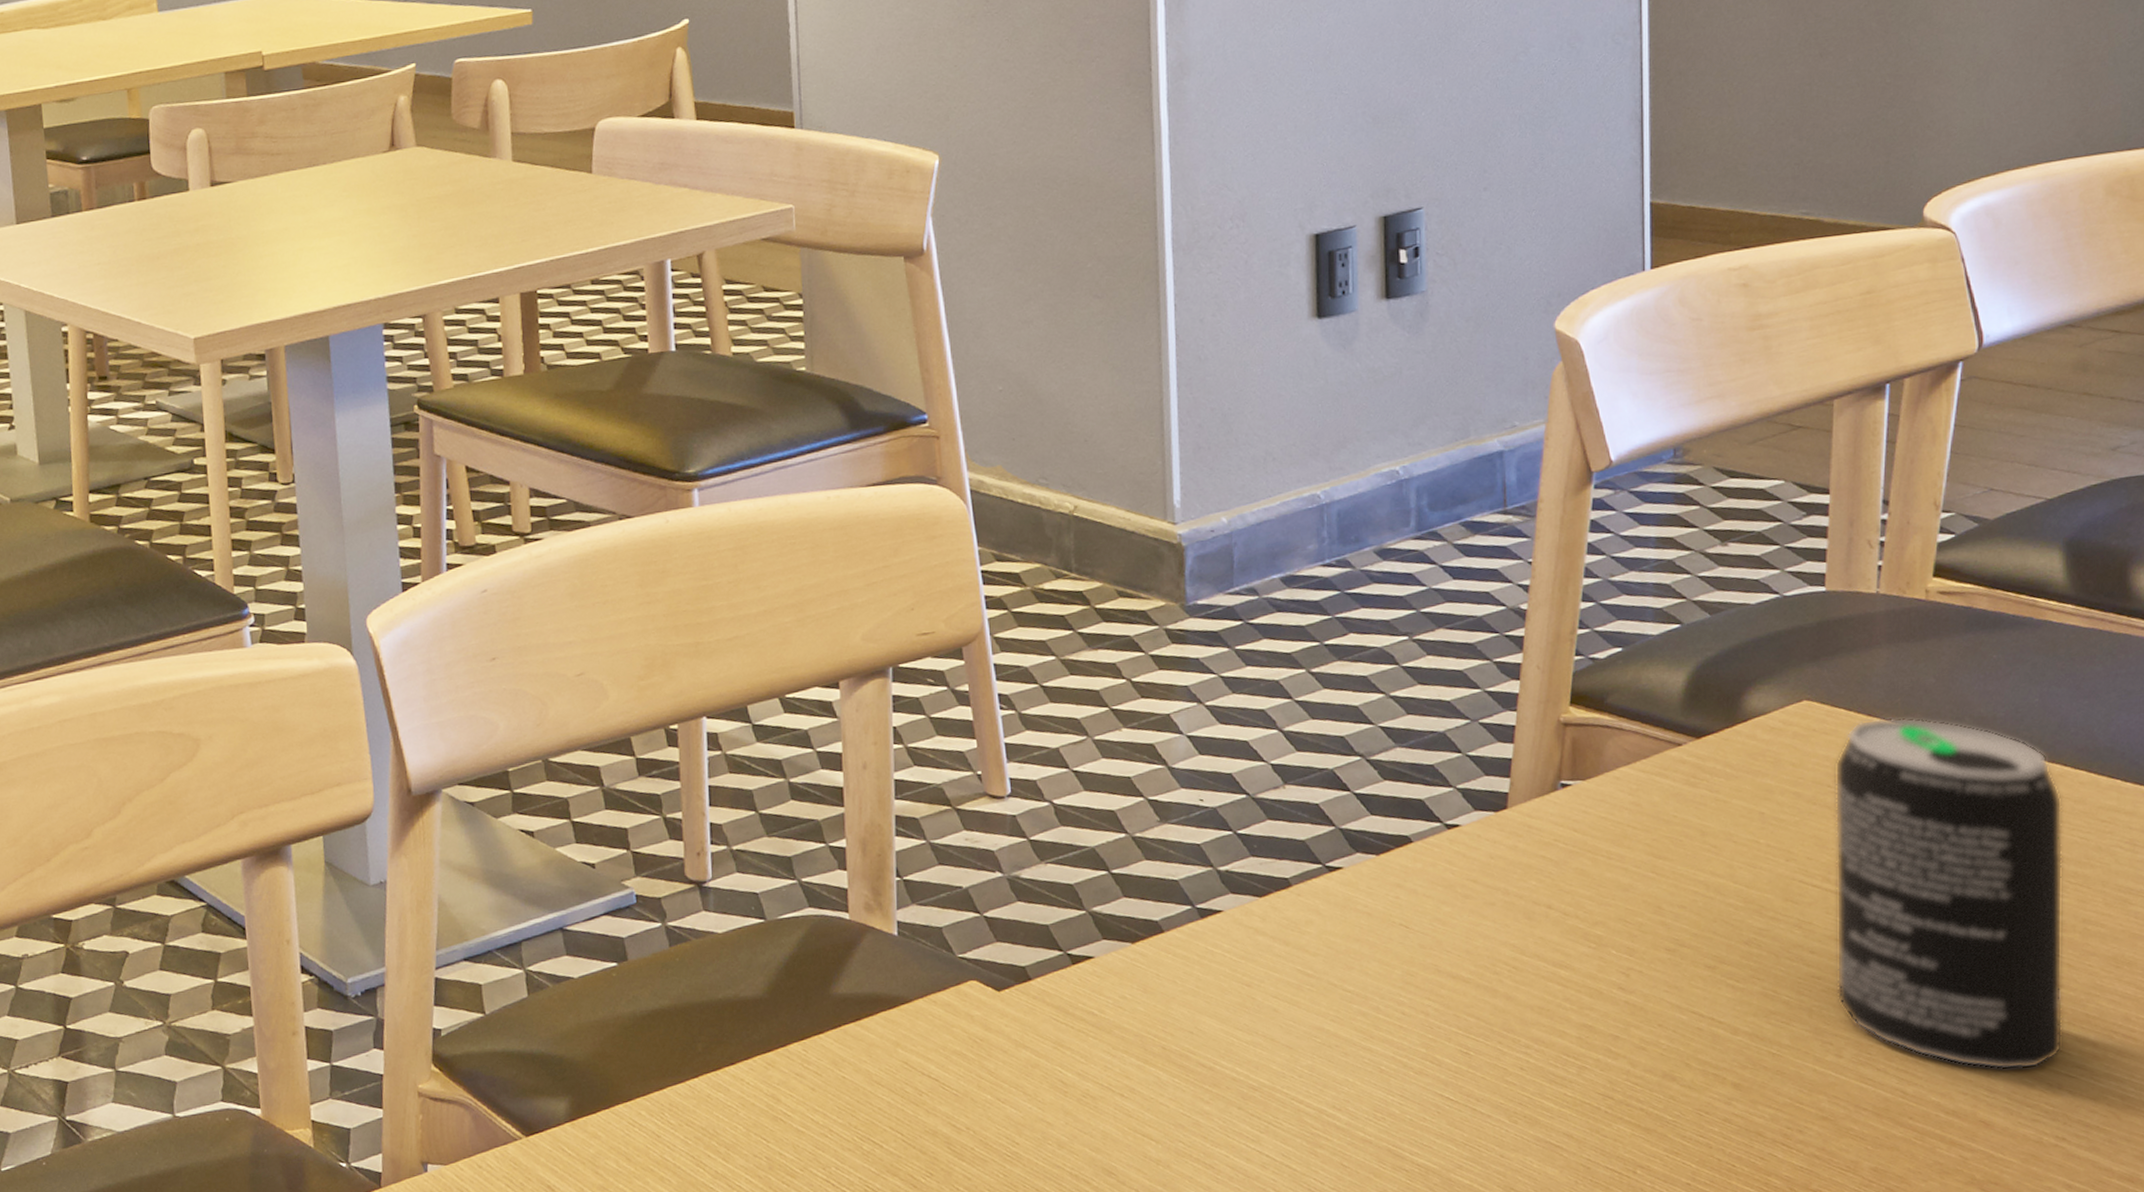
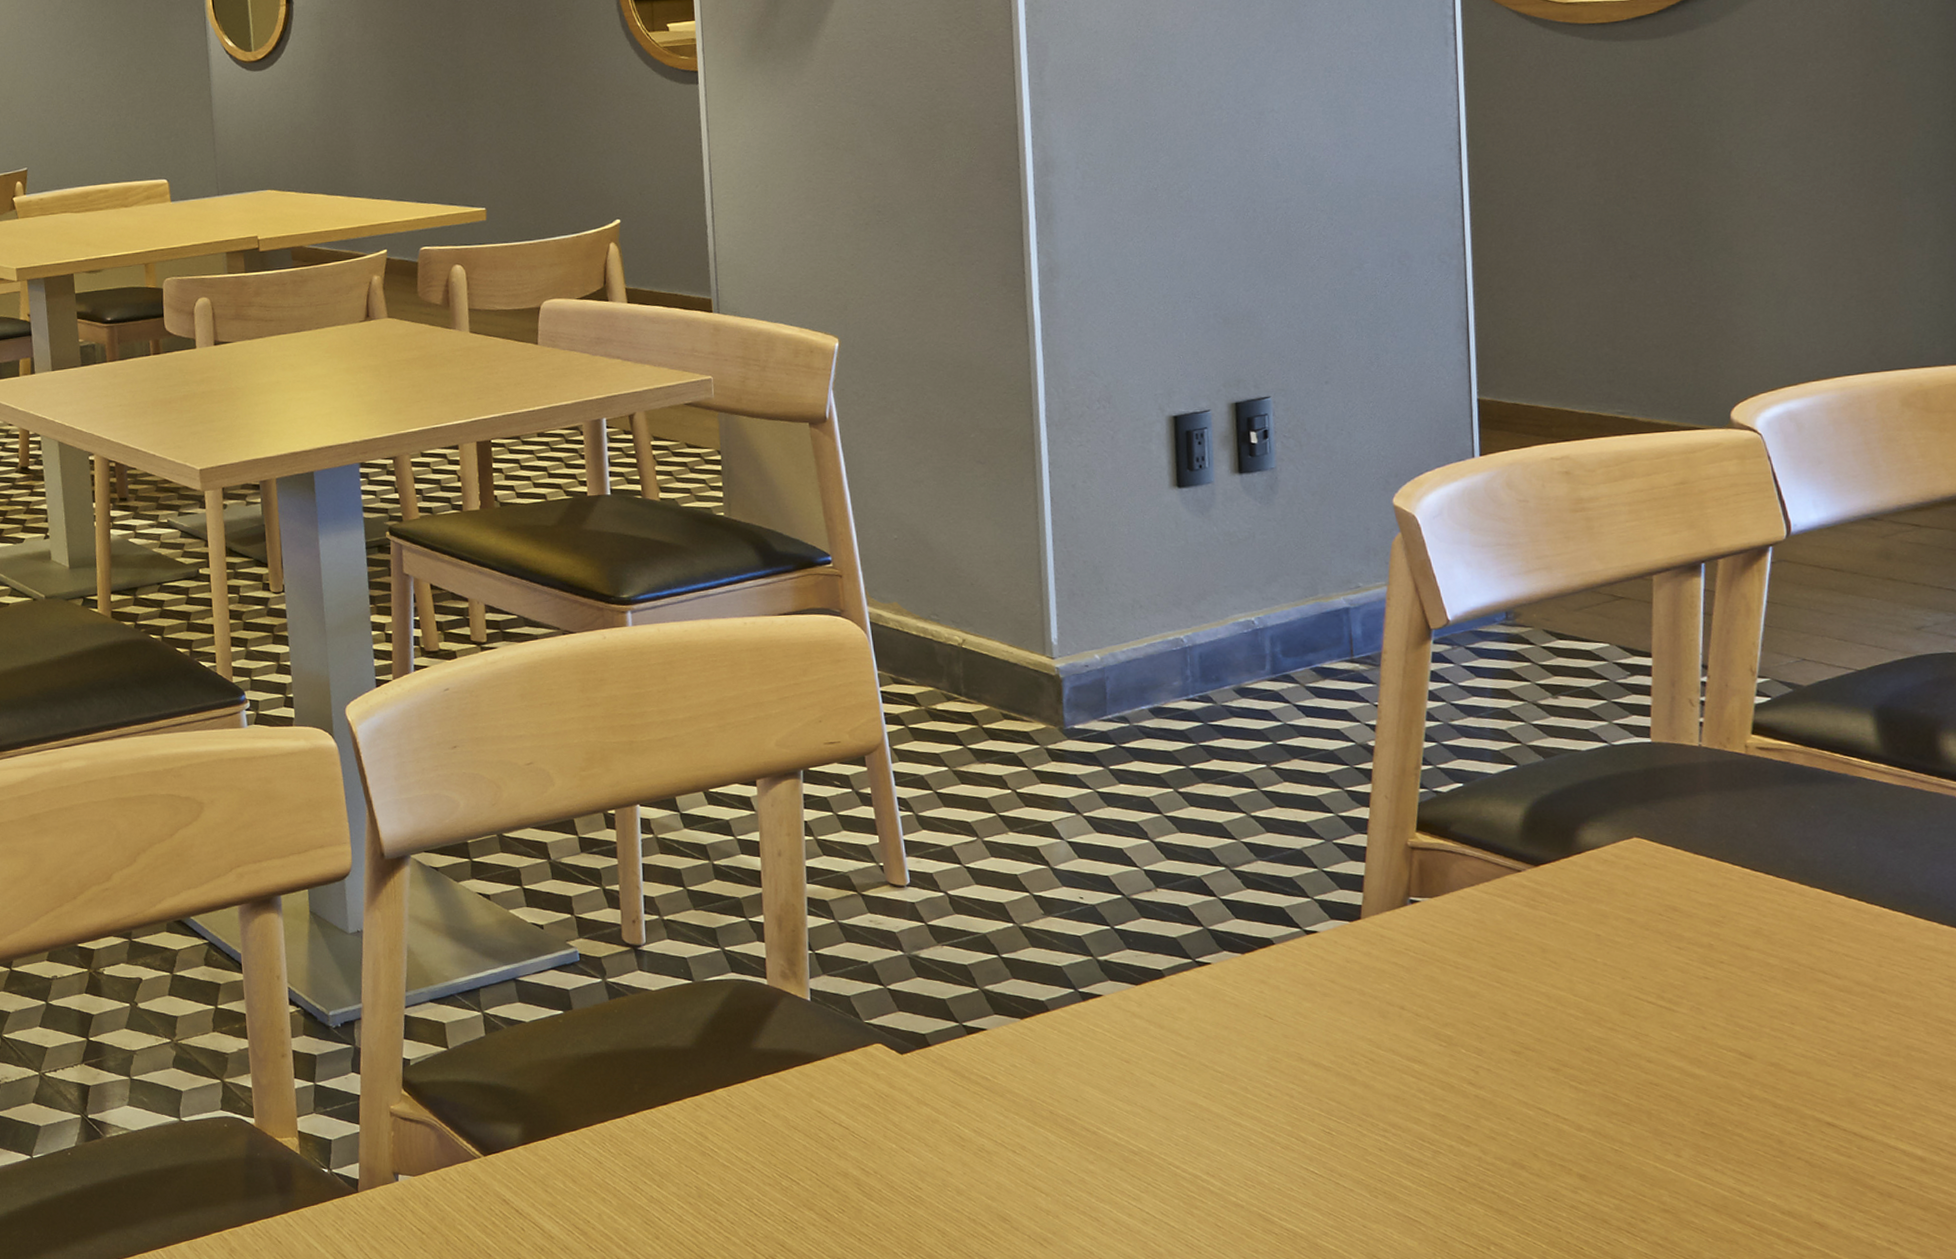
beverage can: present [1834,717,2063,1070] -> none [1665,856,1892,1178]

